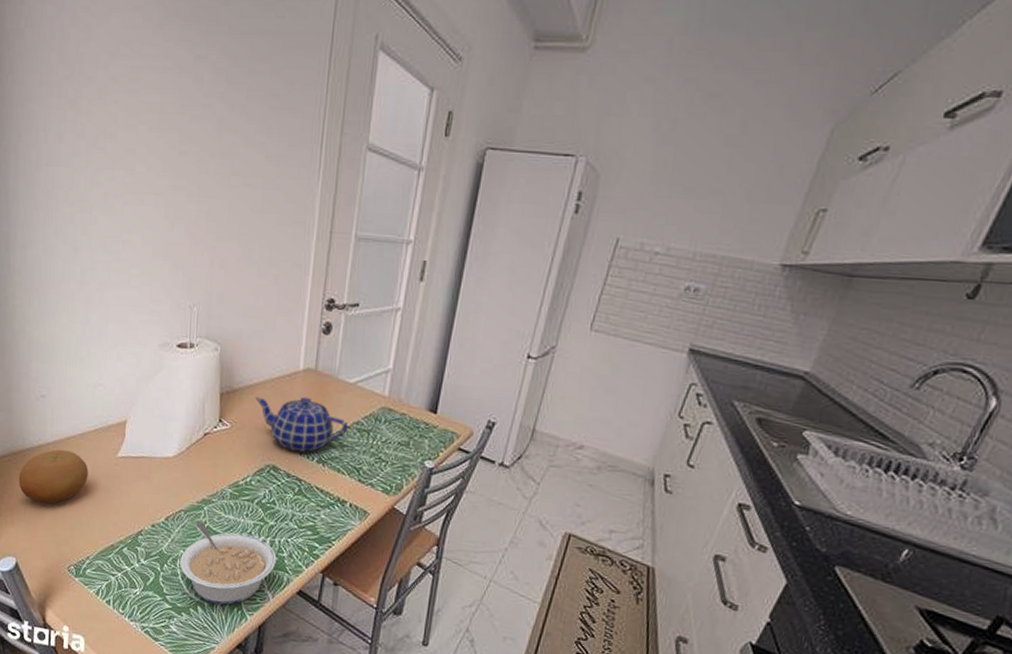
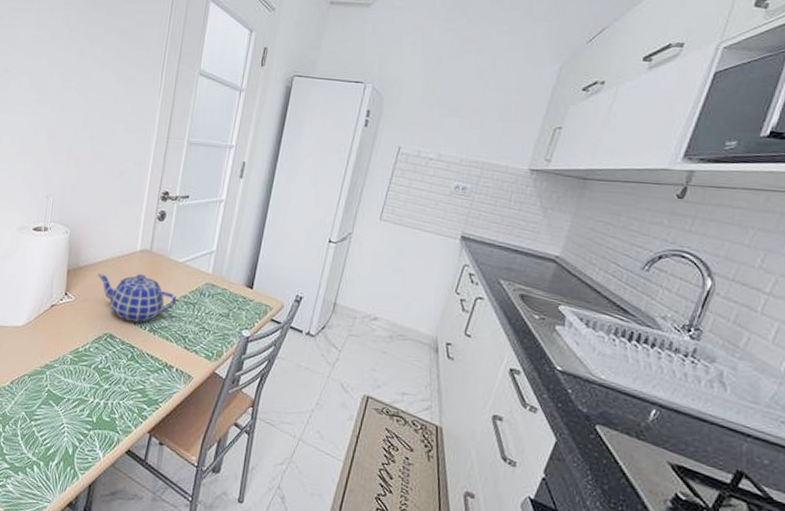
legume: present [180,521,277,605] -> none [20,385,109,465]

